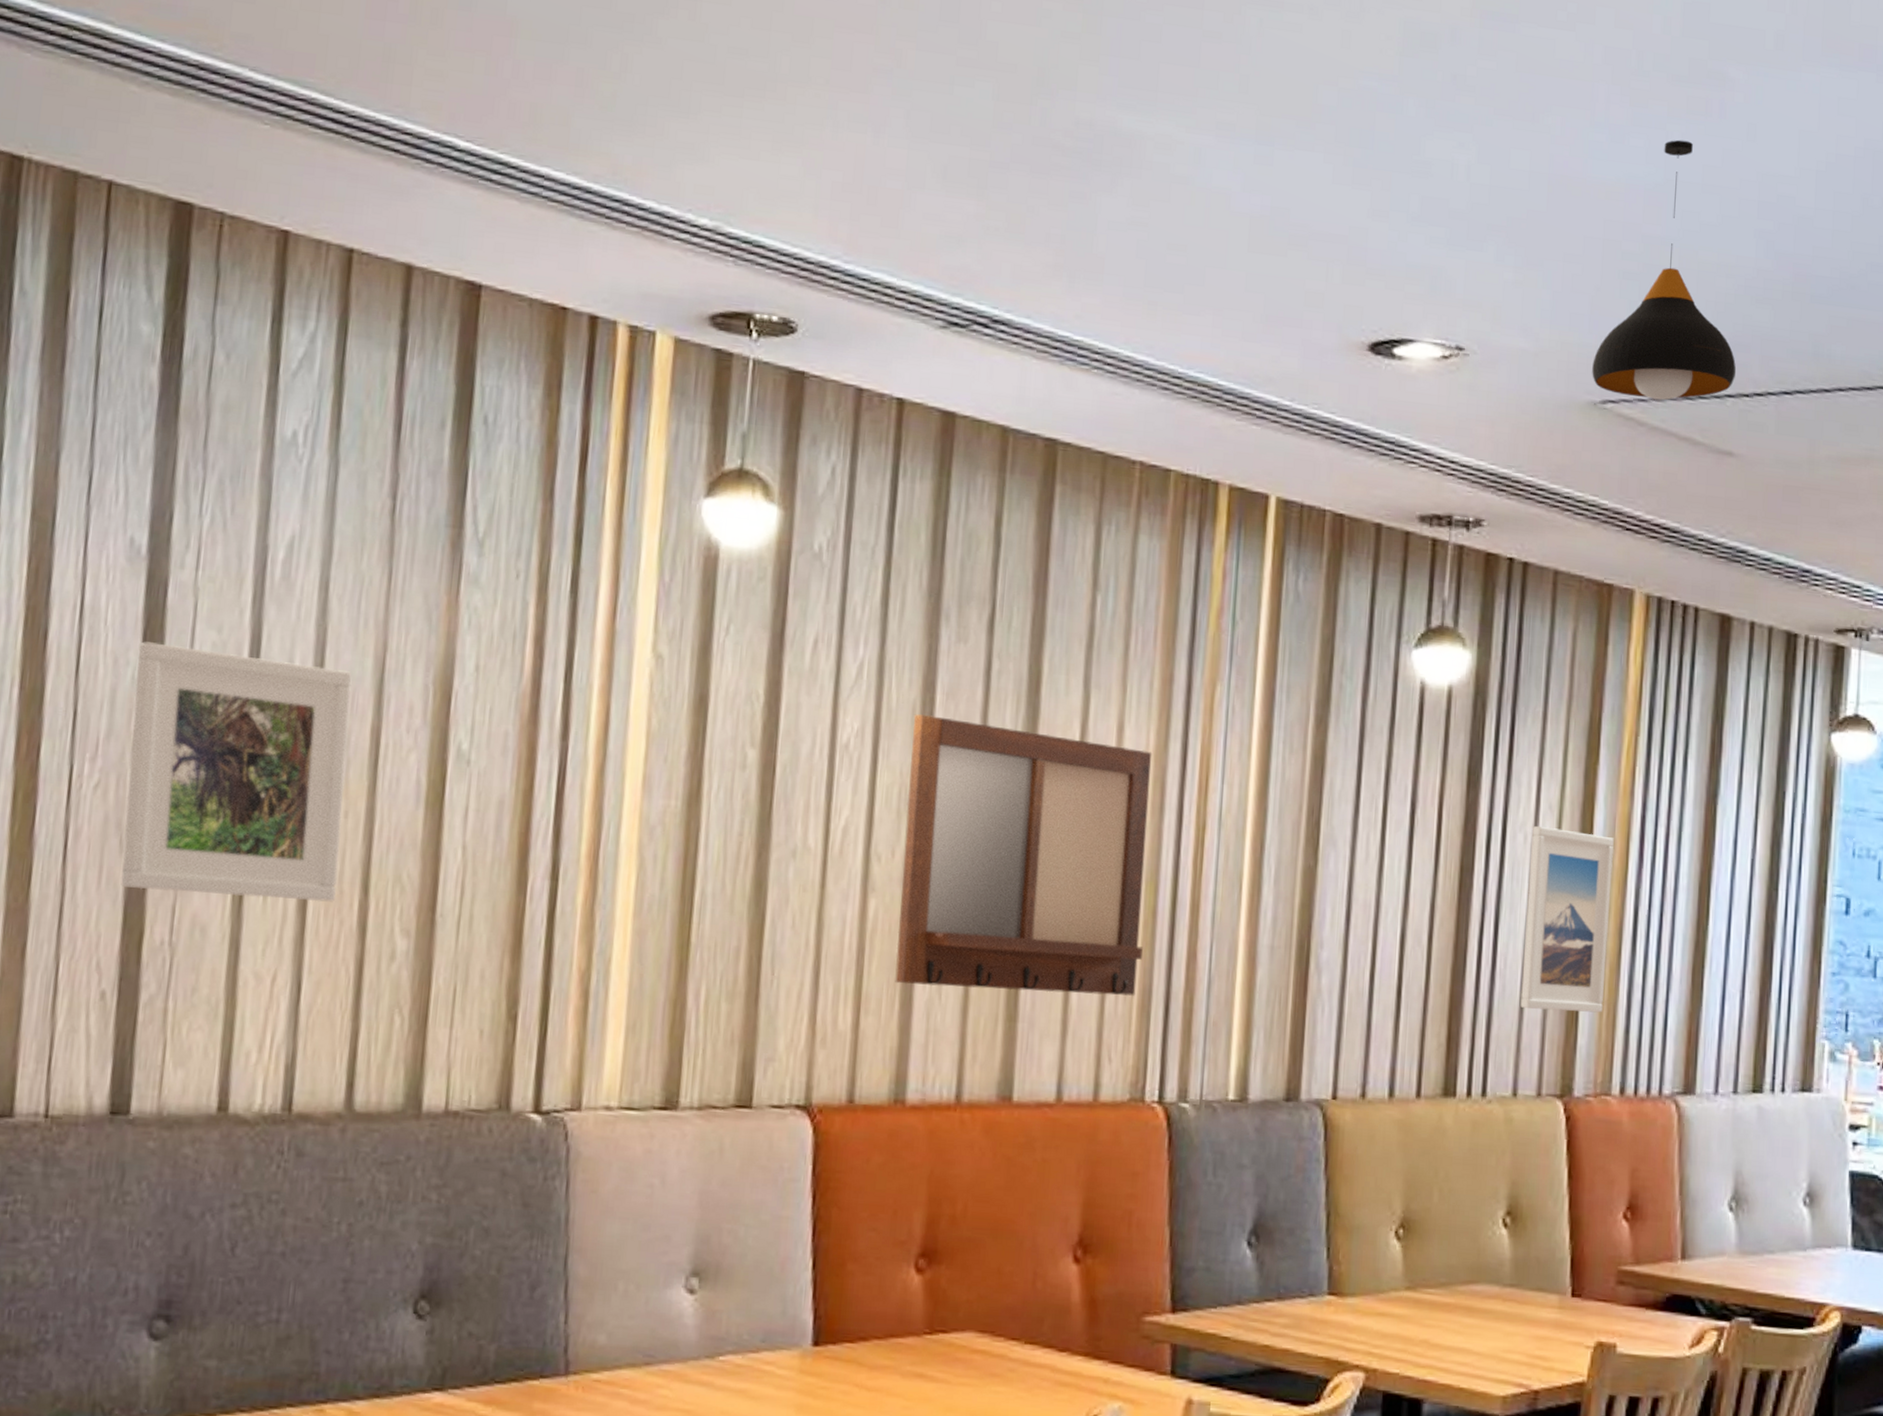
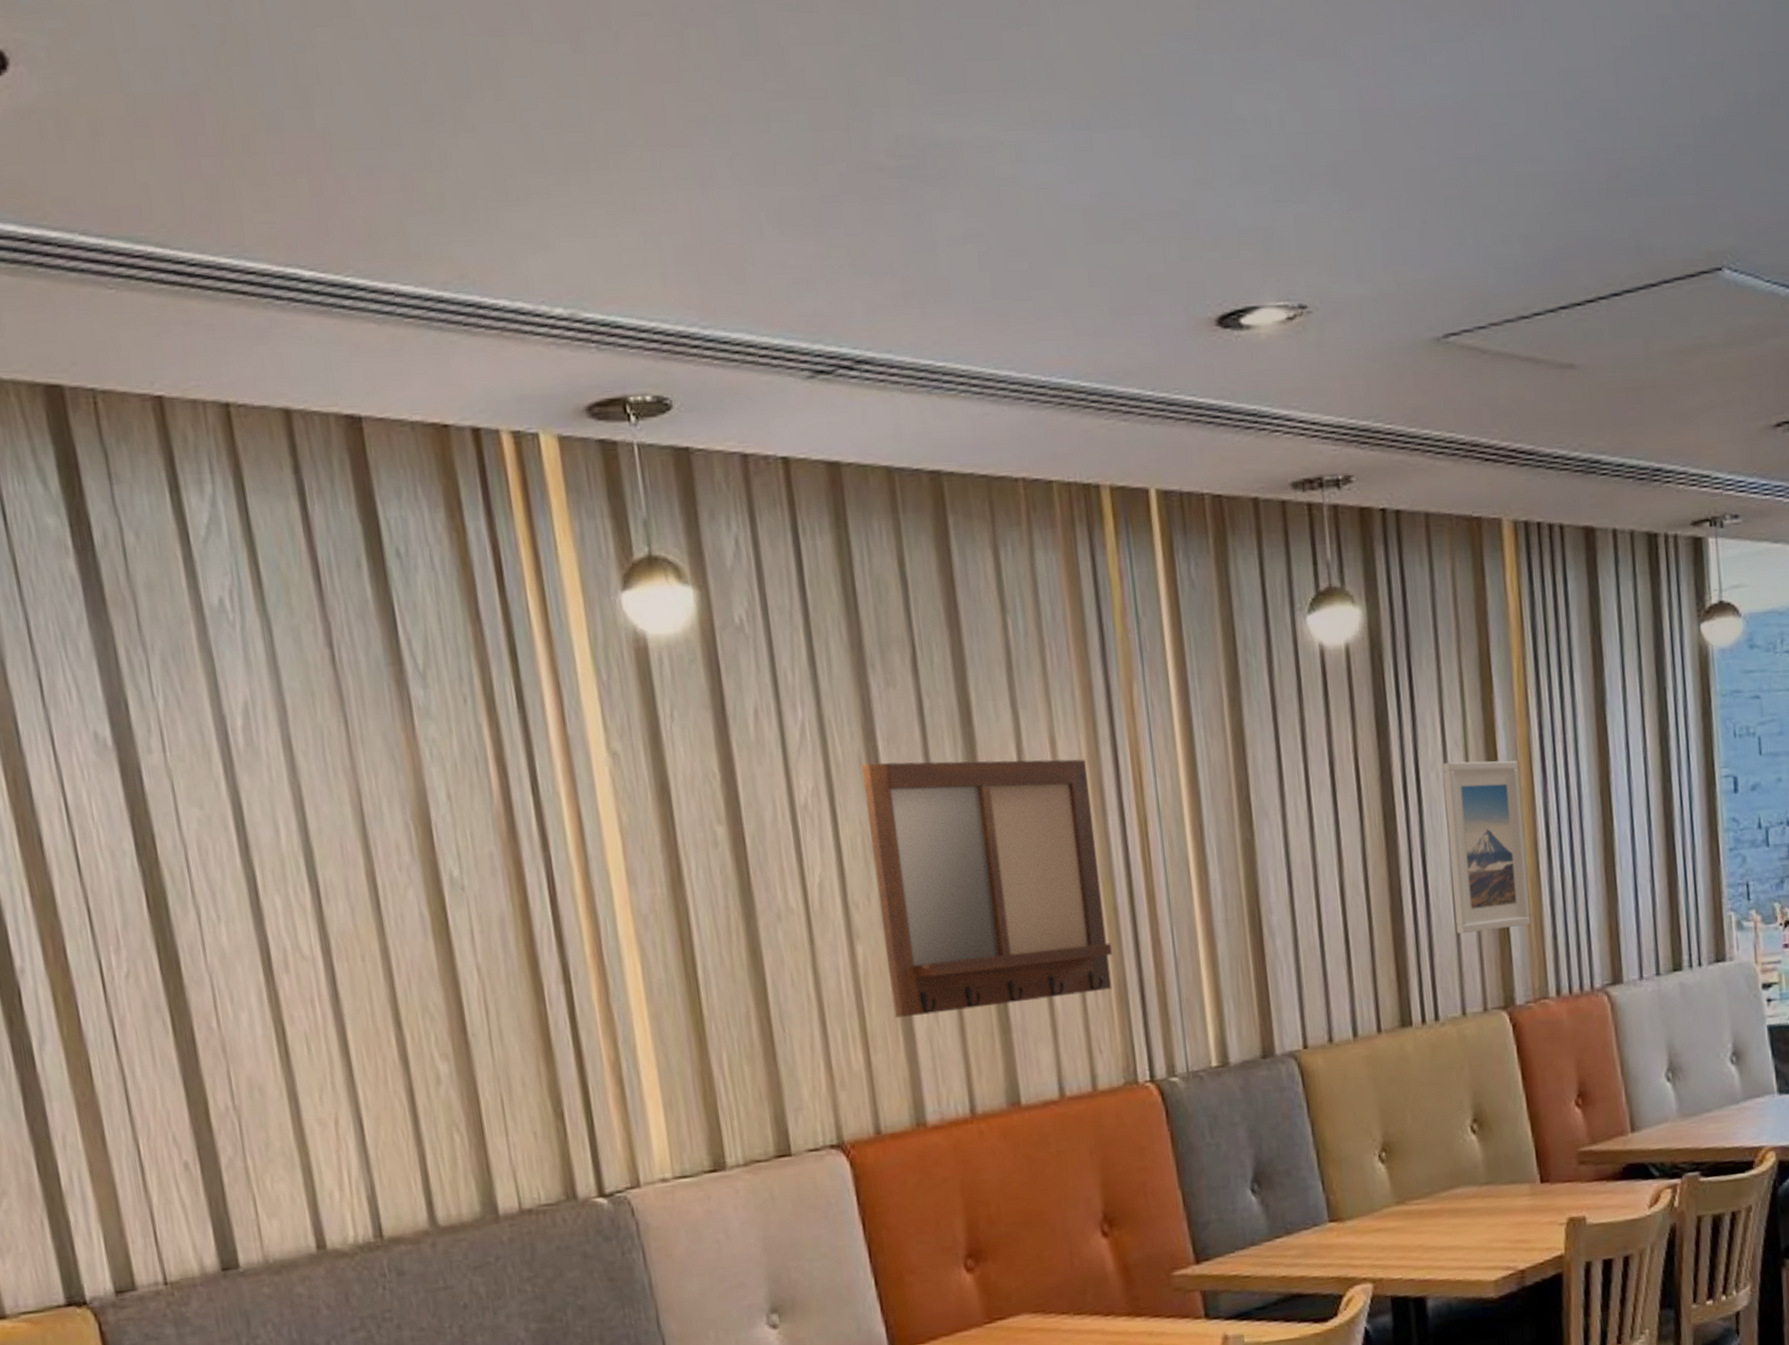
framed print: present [120,641,352,902] -> none [130,822,373,1064]
pendant light: present [1592,139,1737,400] -> none [1429,49,1566,325]

